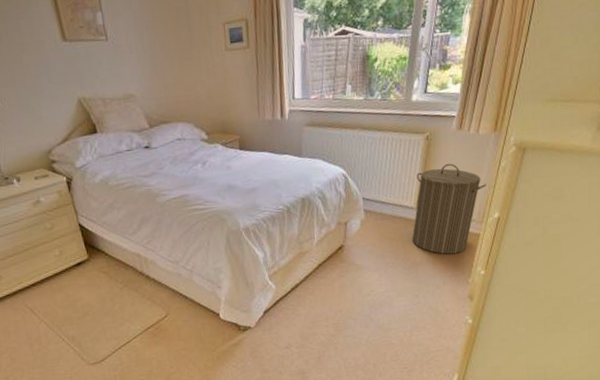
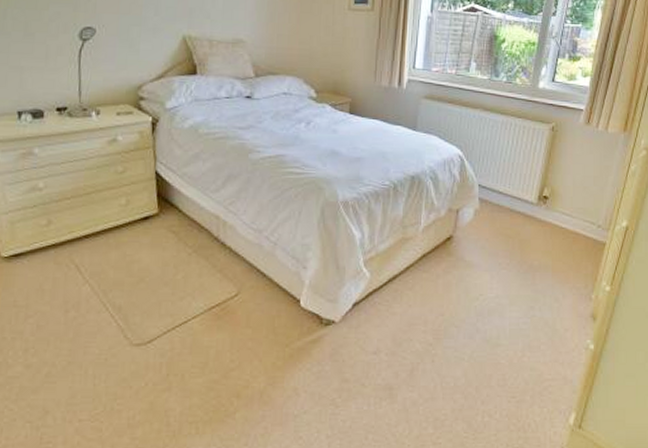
laundry hamper: present [412,163,487,255] -> none [531,159,615,262]

